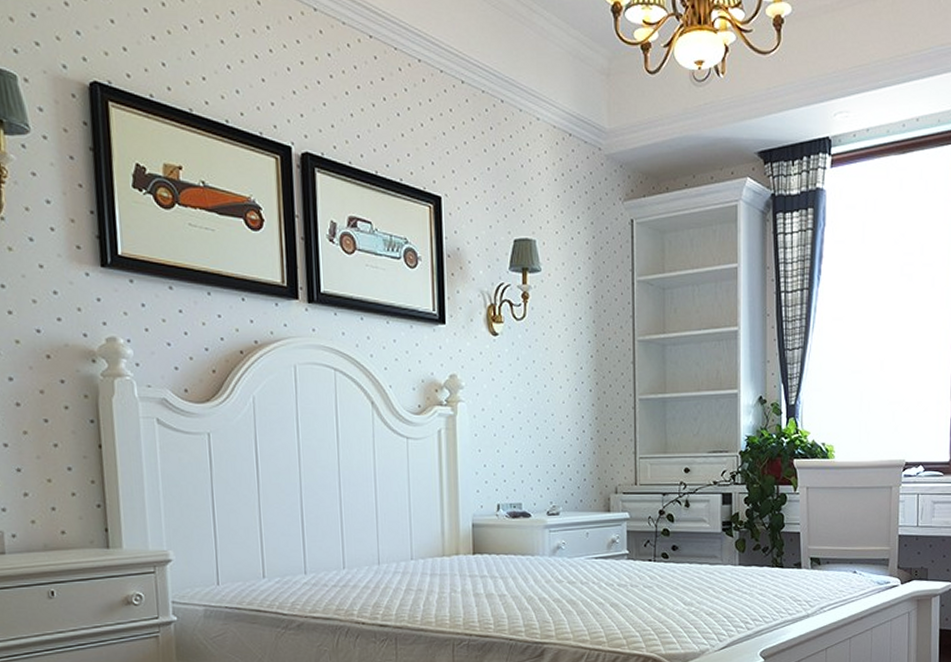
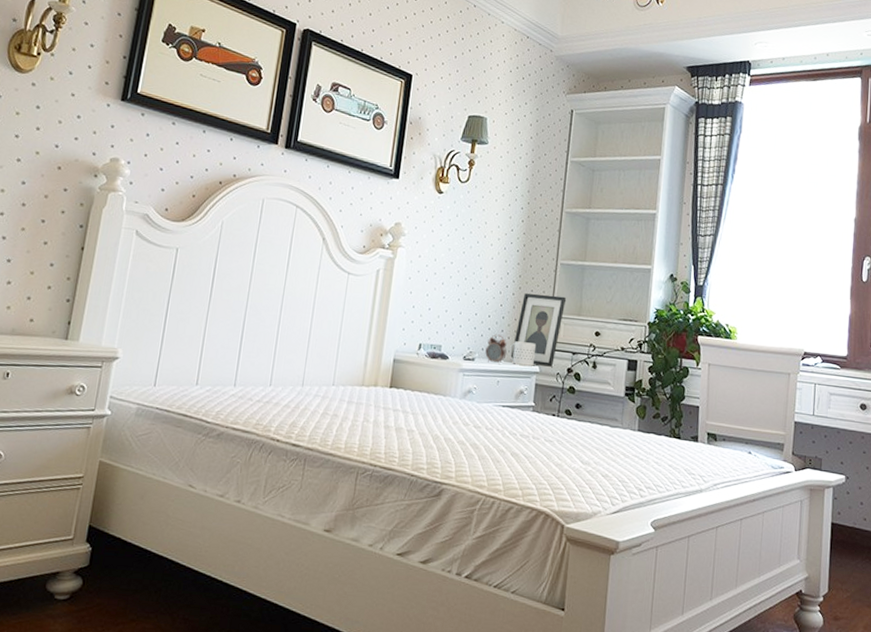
alarm clock: none [569,484,593,515] -> present [485,334,507,364]
mug: none [595,488,624,513] -> present [509,341,537,366]
picture frame: none [597,435,650,512] -> present [510,293,567,367]

